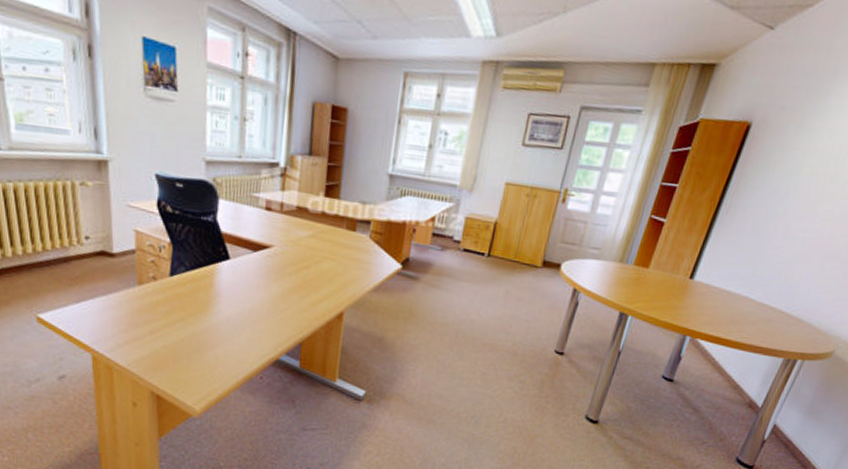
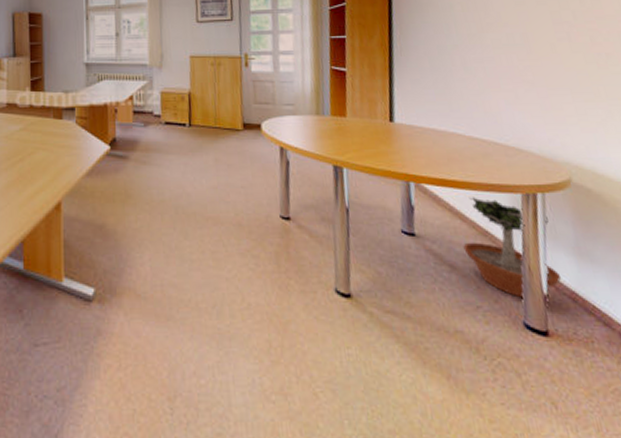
potted tree: none [711,355,797,440] -> present [463,197,562,298]

